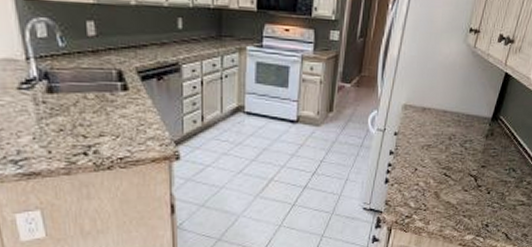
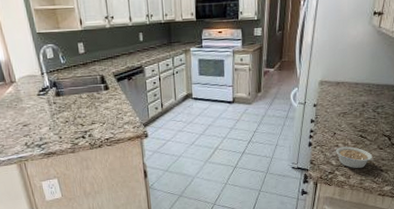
legume: none [415,186,458,213] -> present [336,146,375,169]

